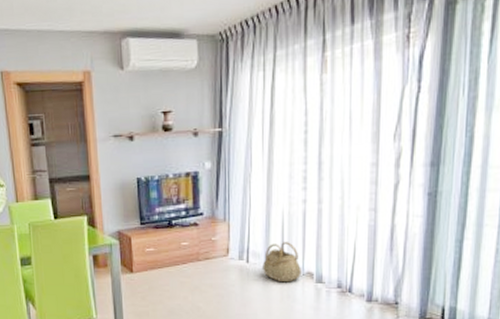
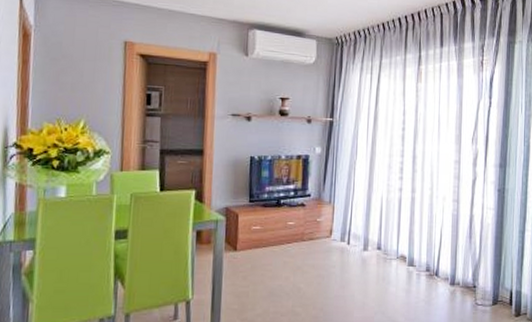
basket: present [263,242,301,283] -> none [362,226,396,265]

